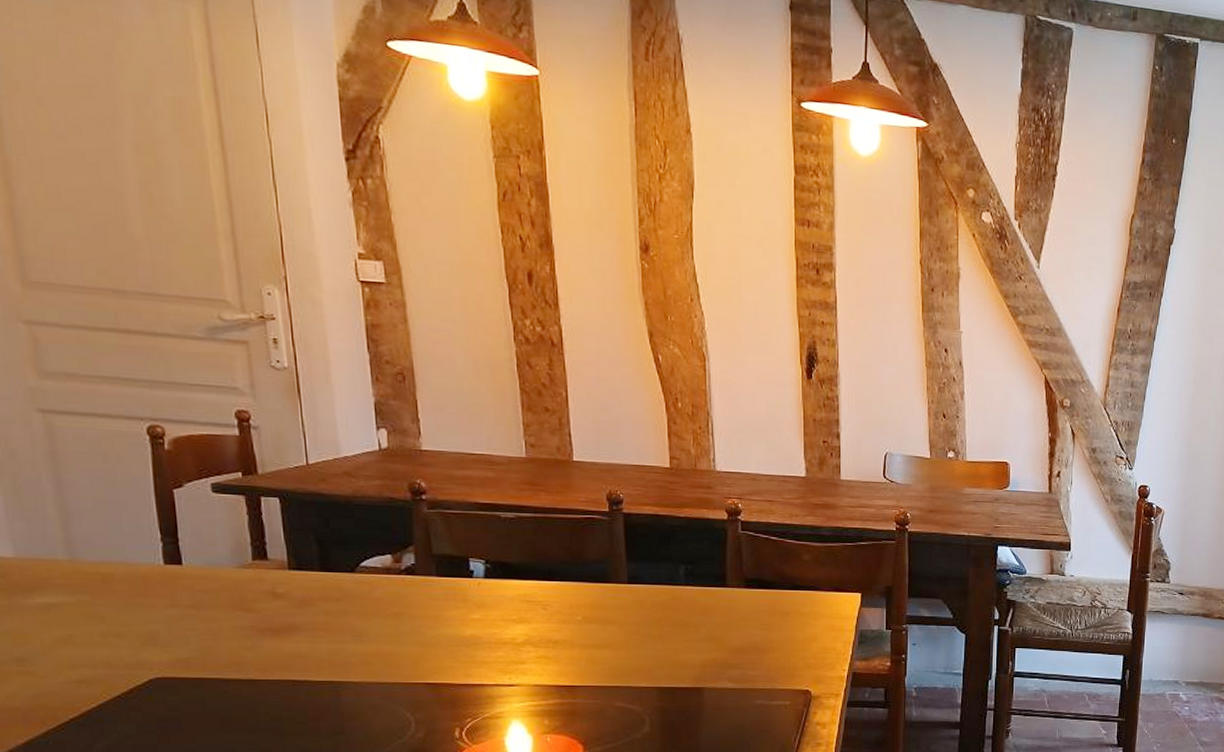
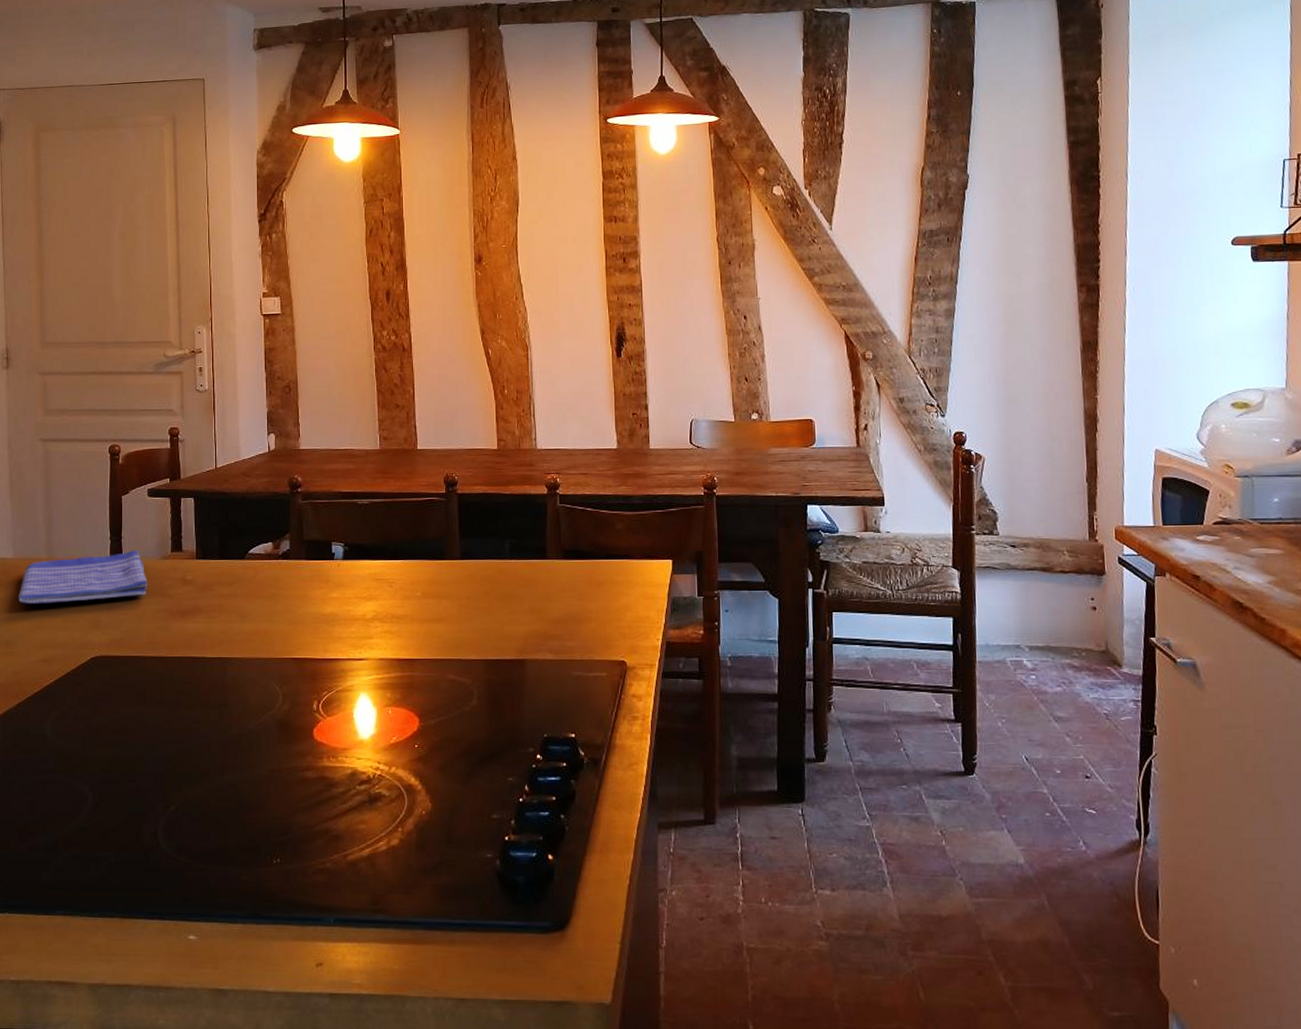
dish towel: none [29,555,223,616] -> present [18,550,148,605]

